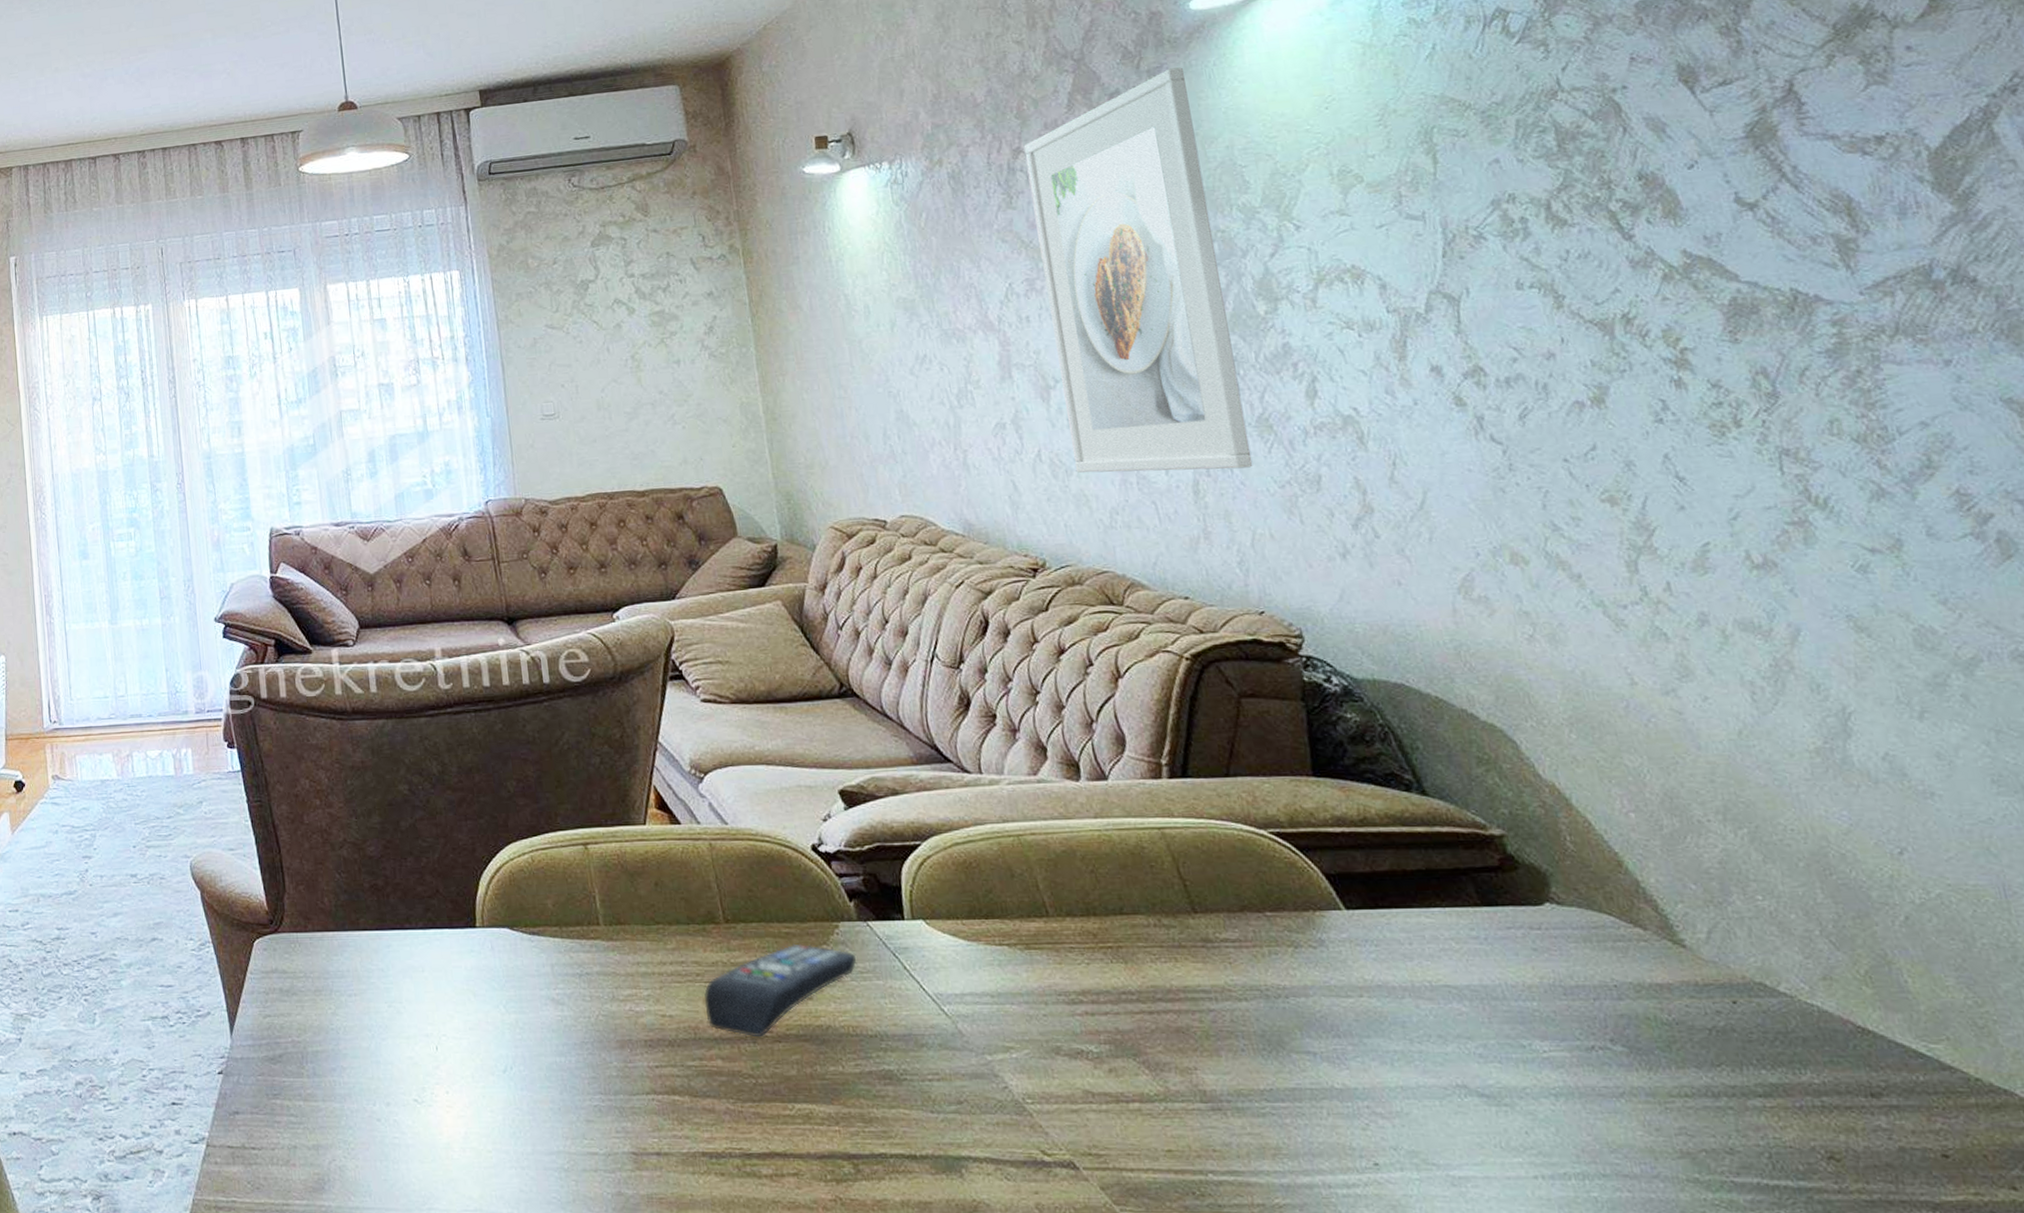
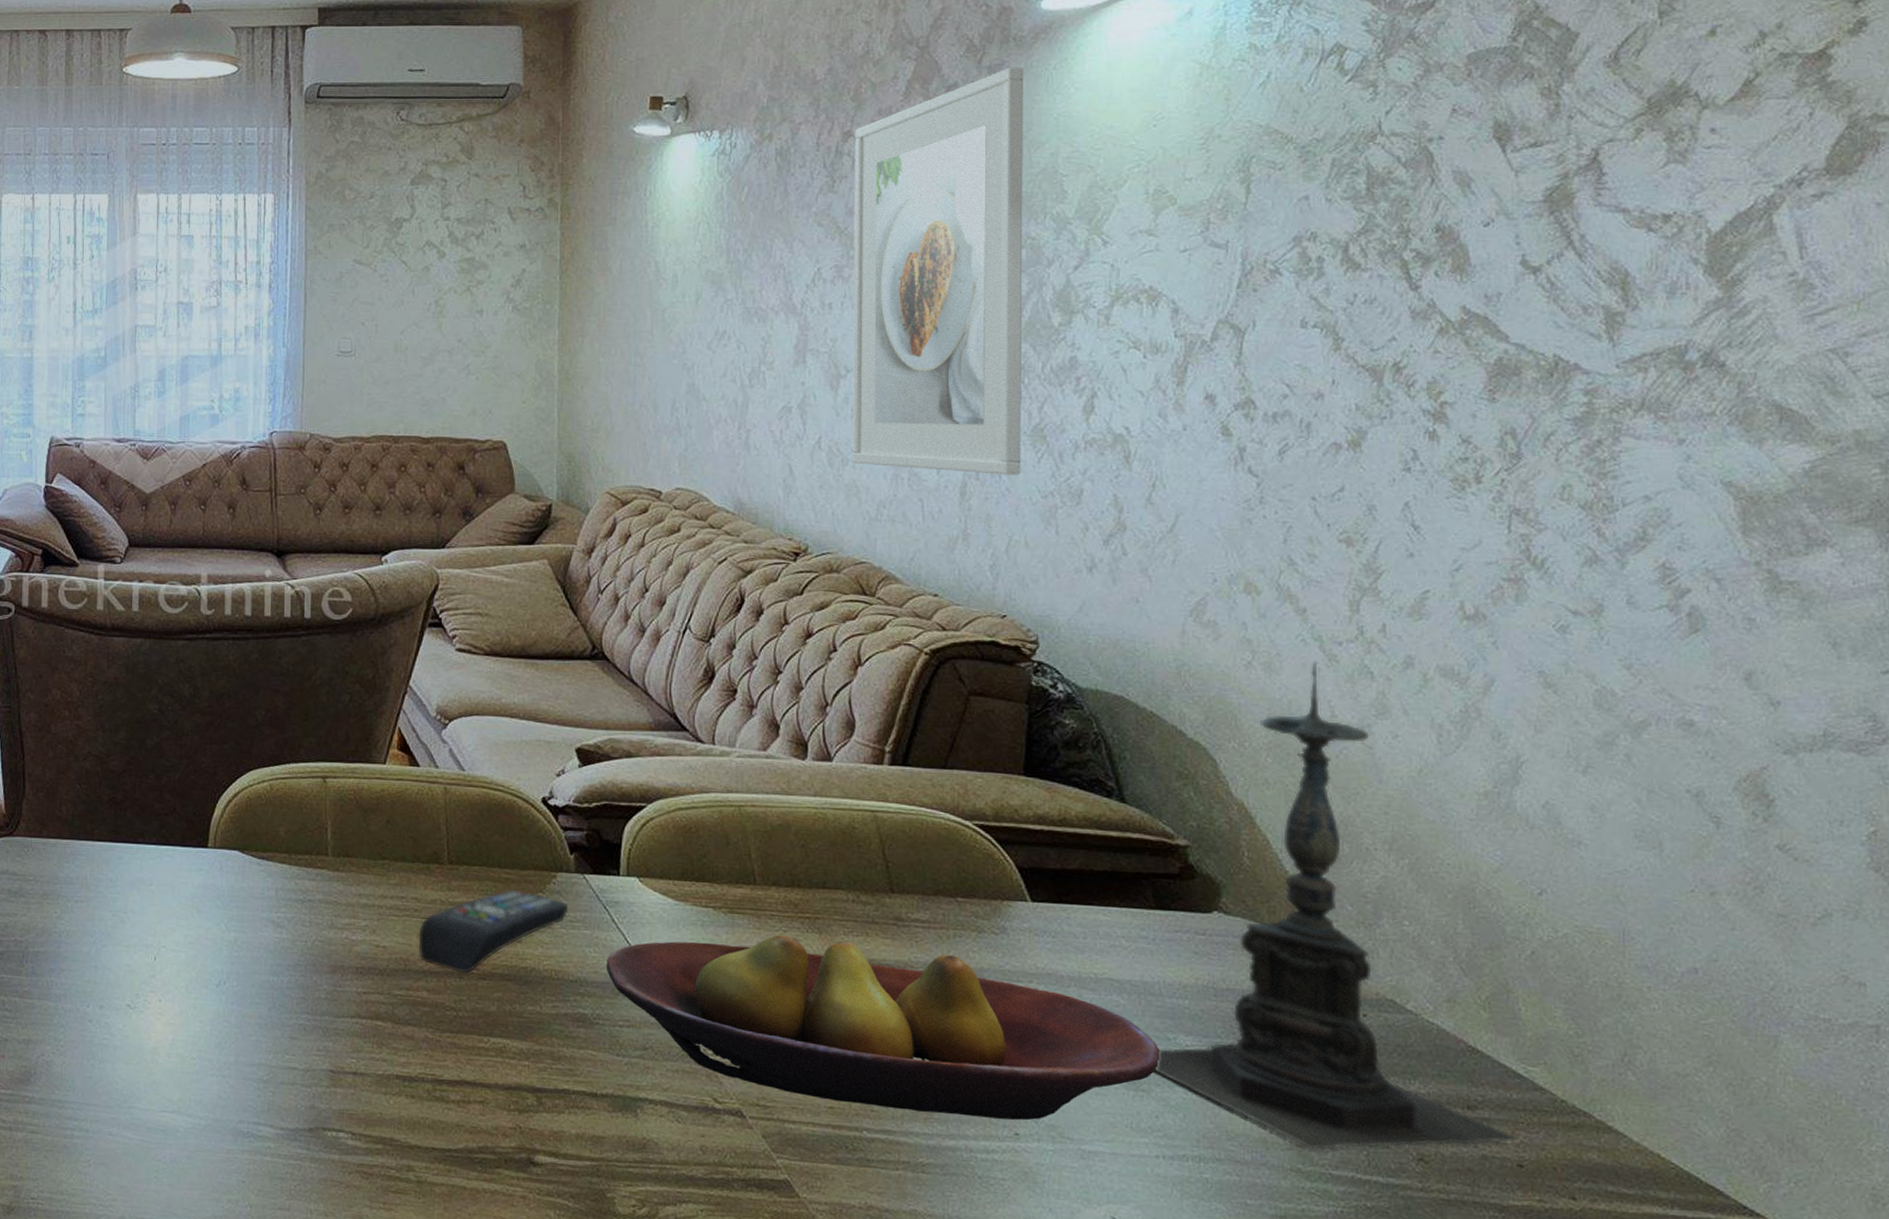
fruit bowl: none [904,967,1518,1149] -> present [606,934,1160,1121]
candle holder: none [1514,628,1938,1156] -> present [1155,661,1520,1150]

